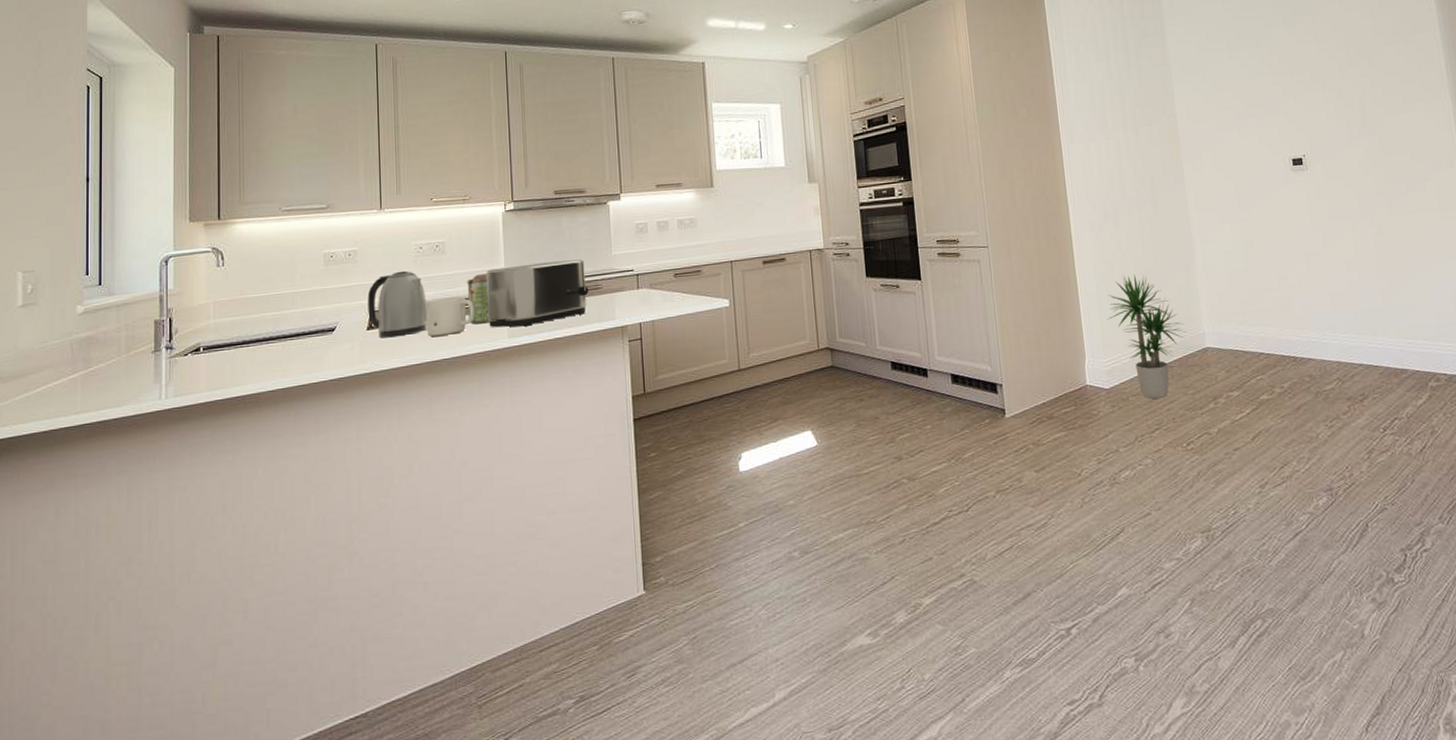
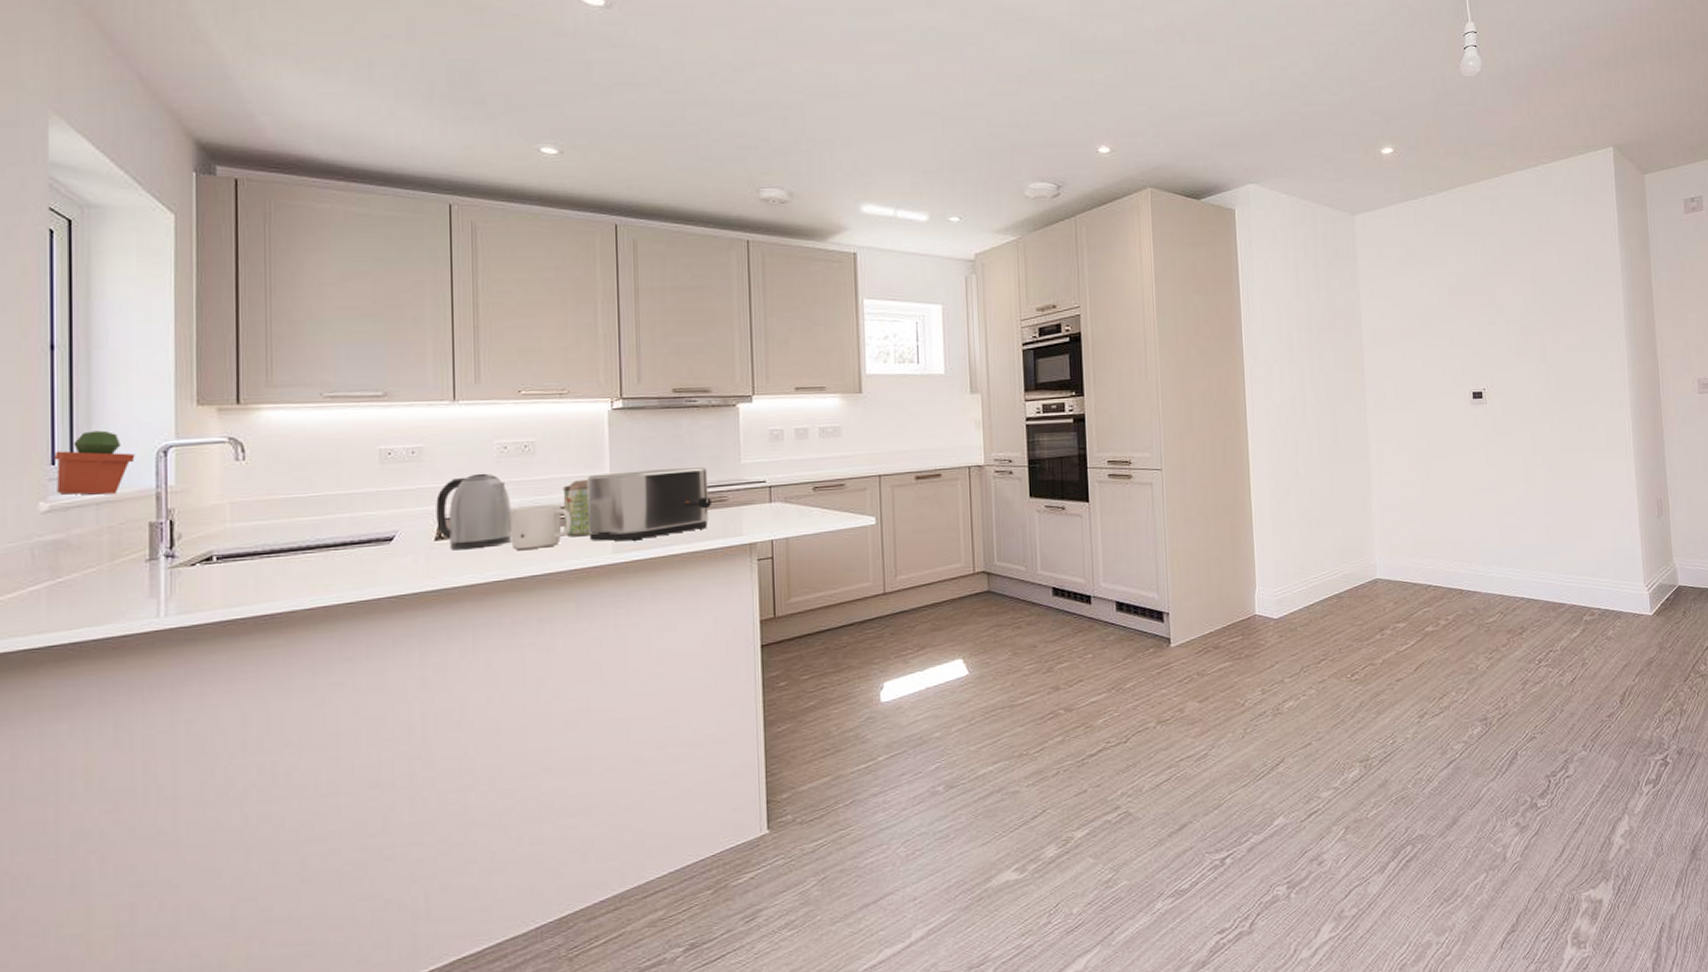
succulent plant: none [87,245,145,299] -> present [53,430,135,495]
potted plant: present [1107,275,1187,399] -> none [1280,503,1358,629]

